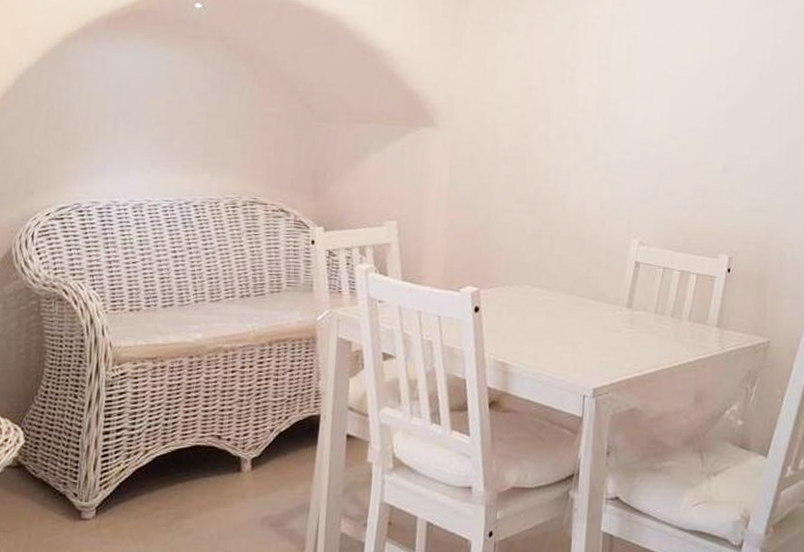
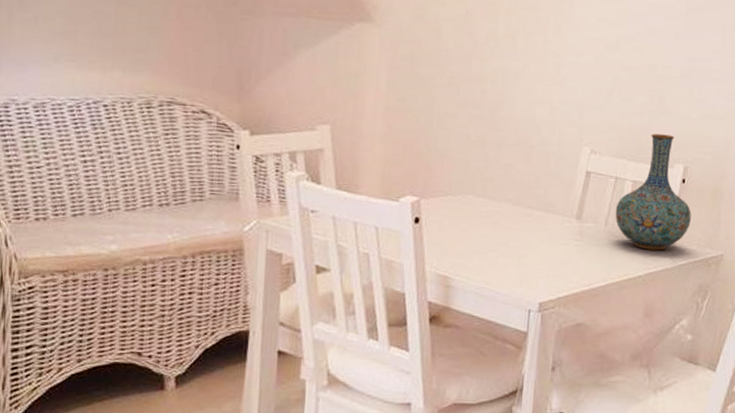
vase: none [664,225,737,338] -> present [615,133,691,251]

